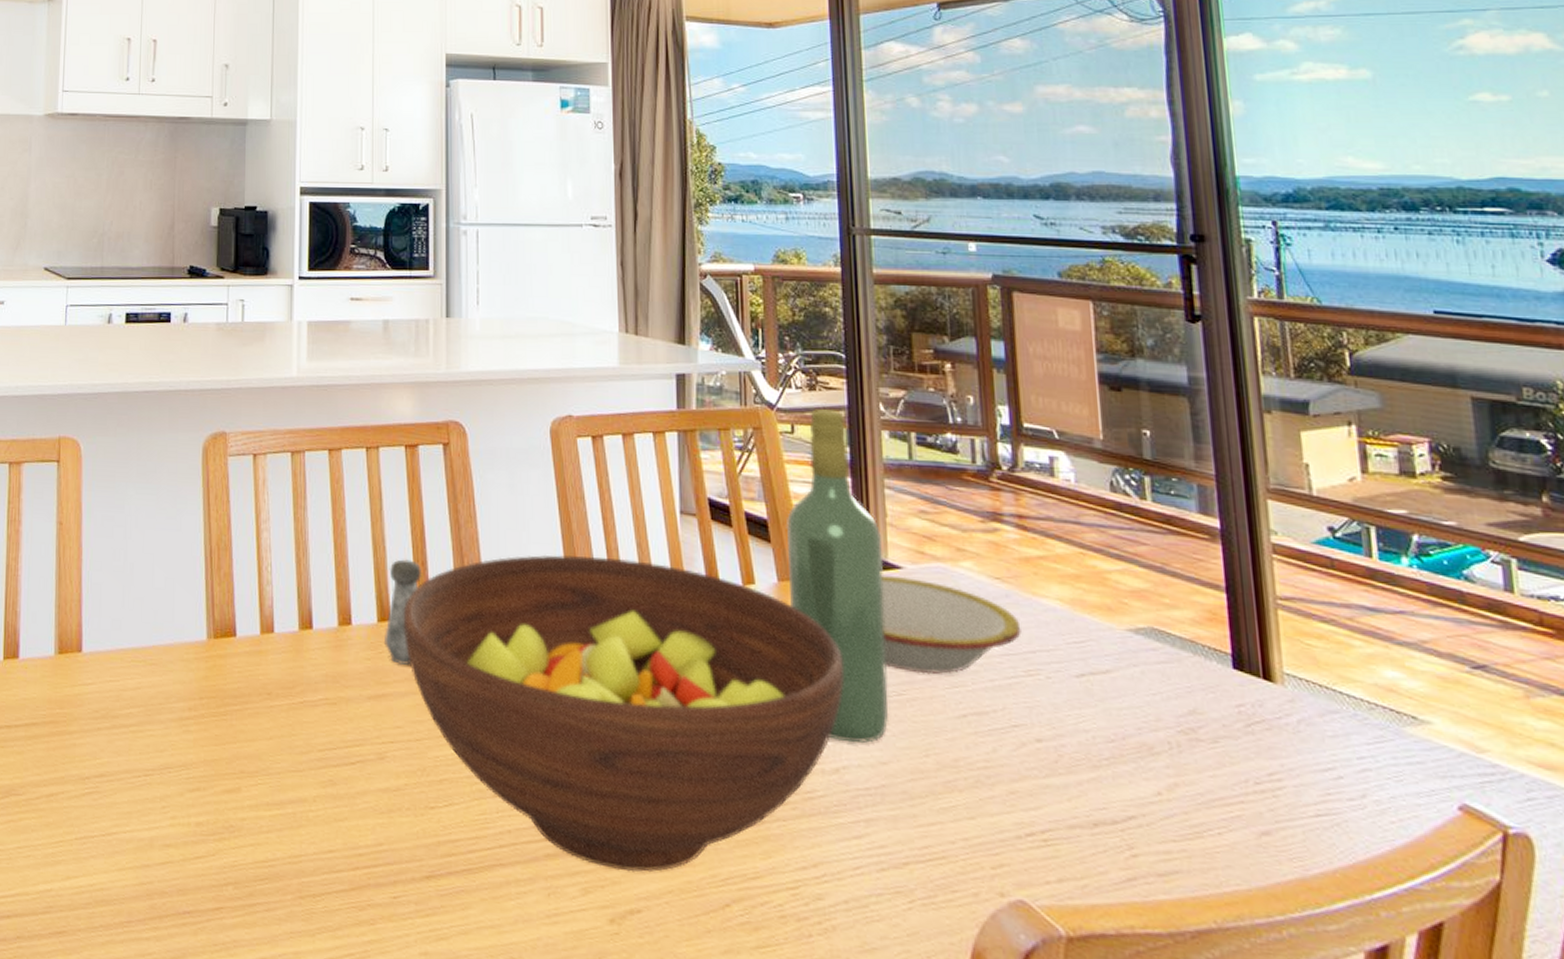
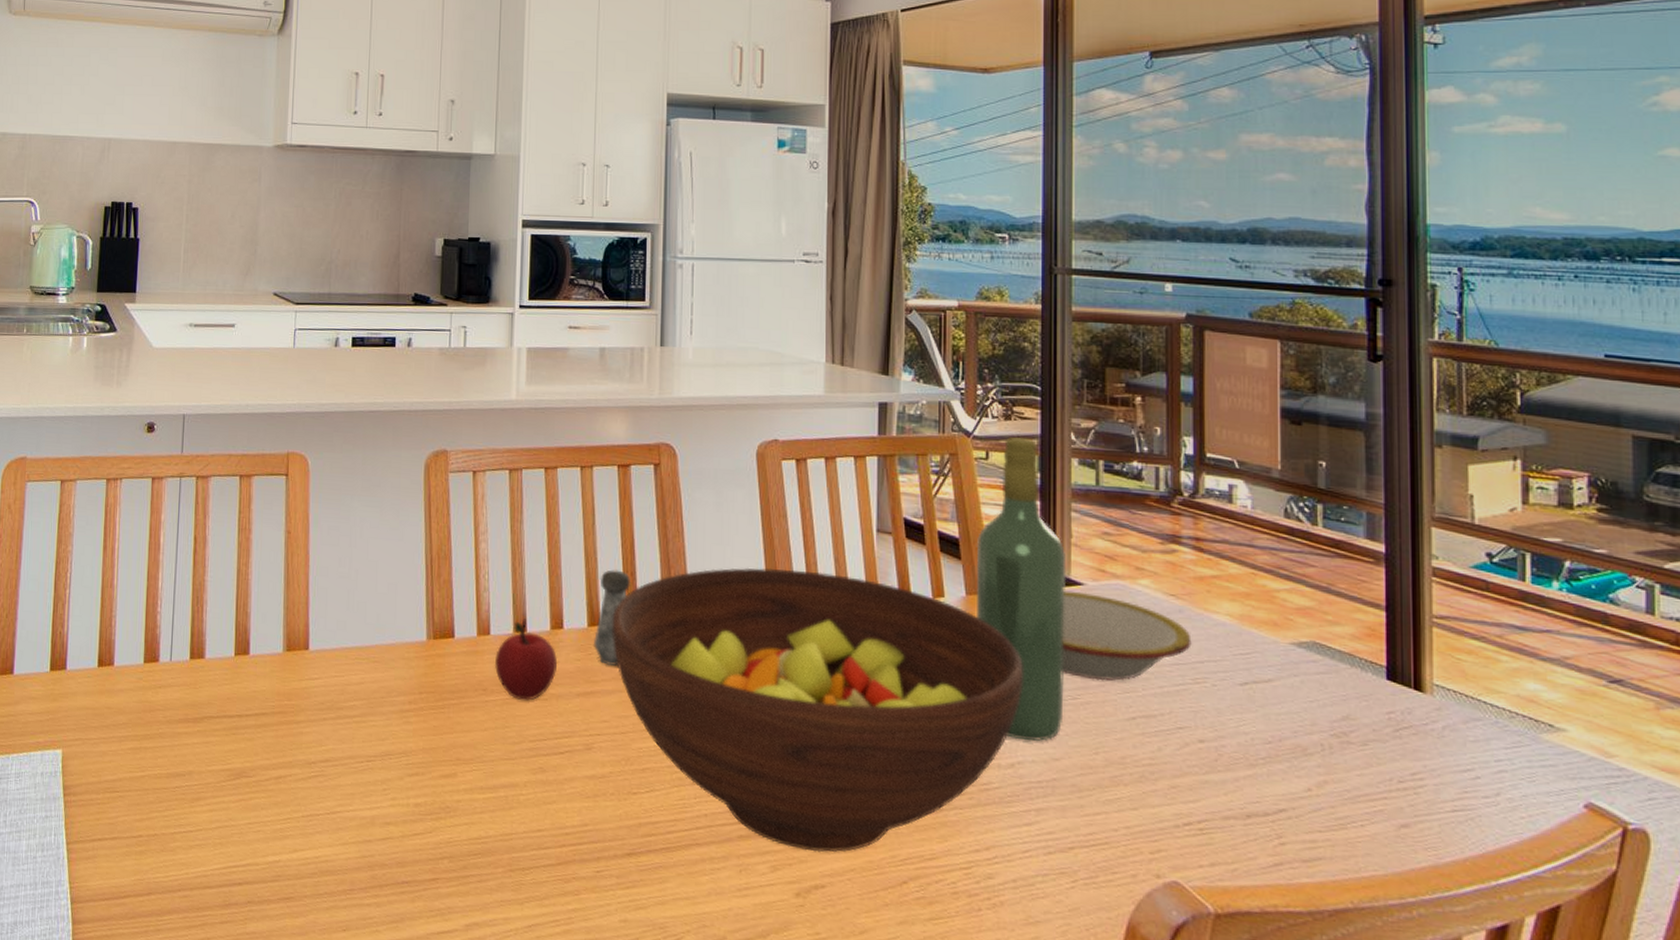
apple: none [279,614,347,705] -> present [494,619,558,701]

